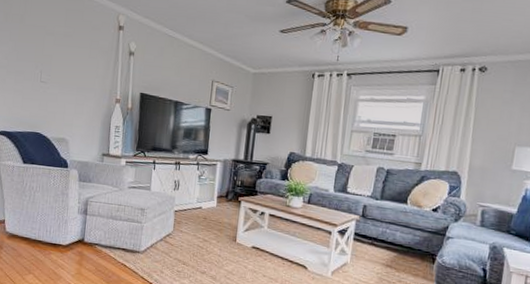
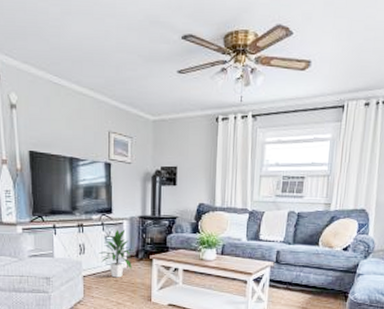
indoor plant: none [191,169,224,216] -> present [99,229,133,278]

